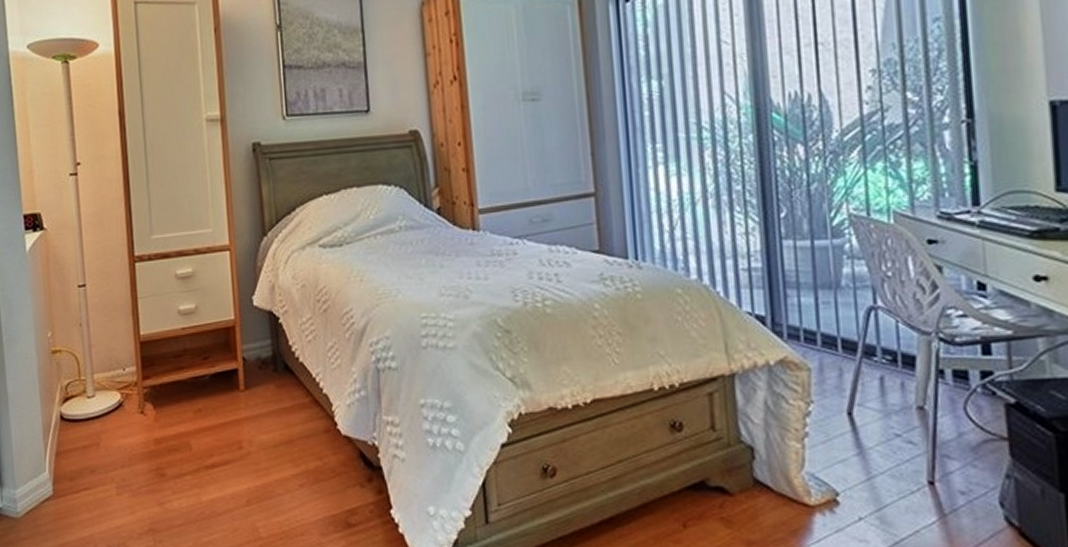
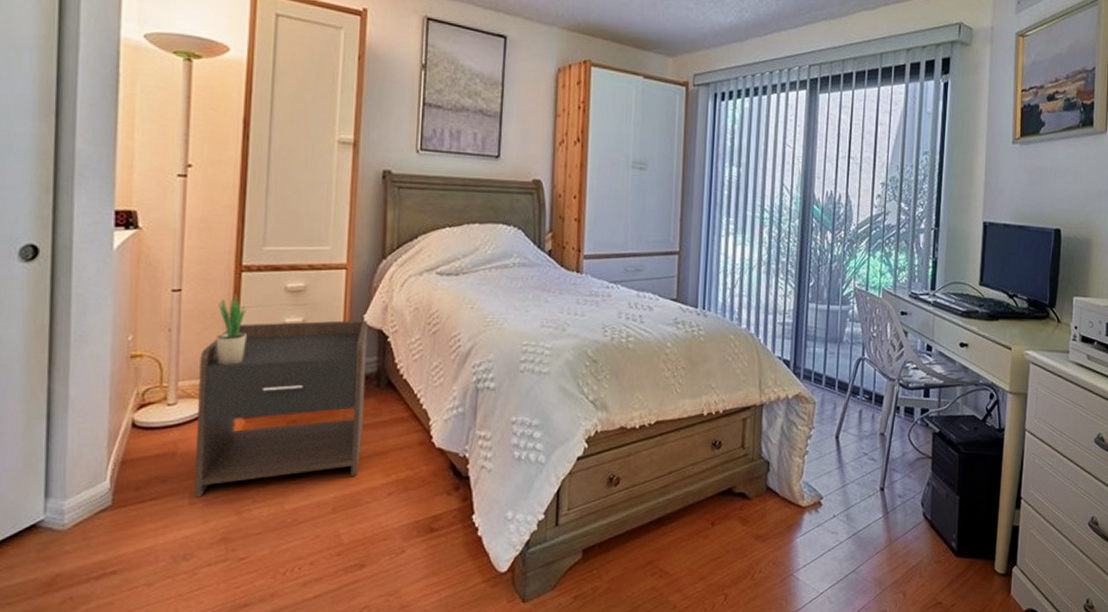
nightstand: none [109,301,267,488] -> present [195,320,368,497]
potted plant: none [119,283,147,356] -> present [216,292,246,365]

